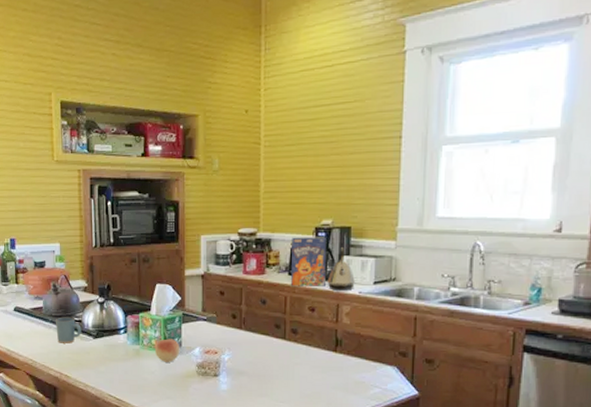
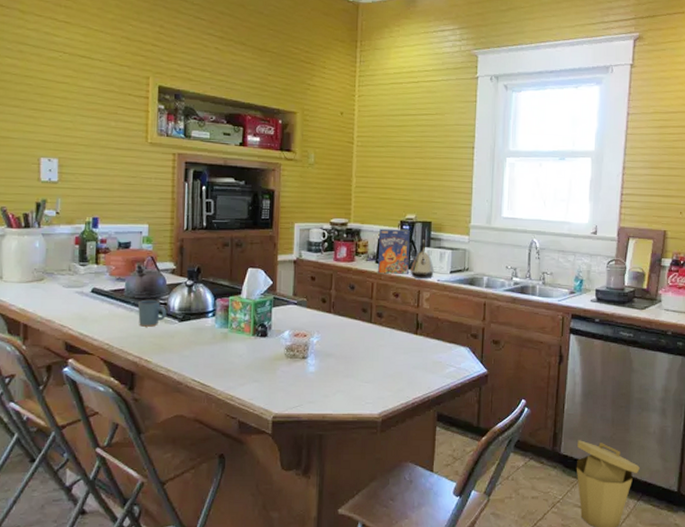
fruit: present [155,339,180,362] -> none [244,322,270,346]

